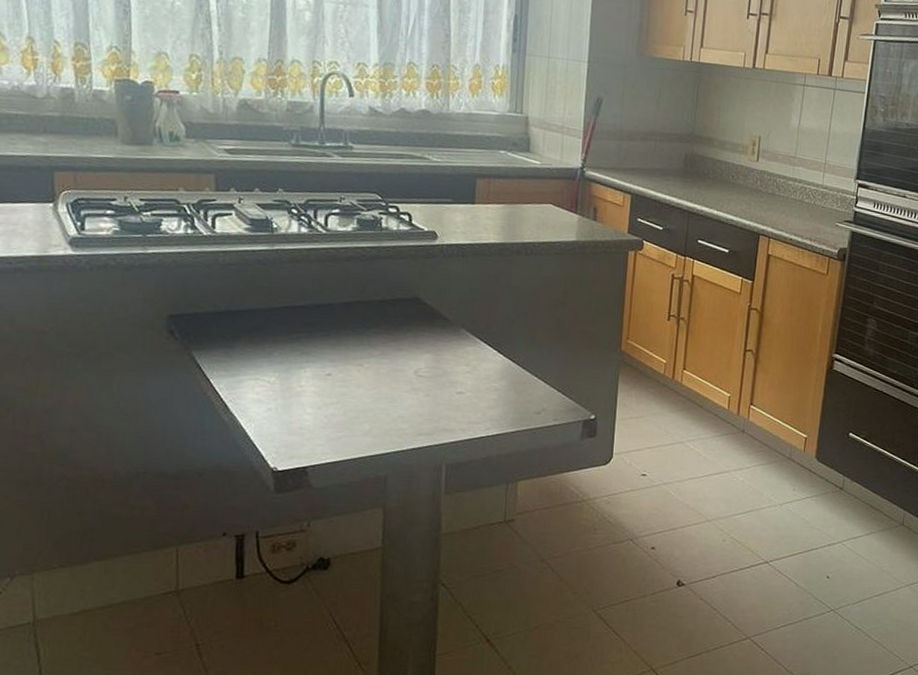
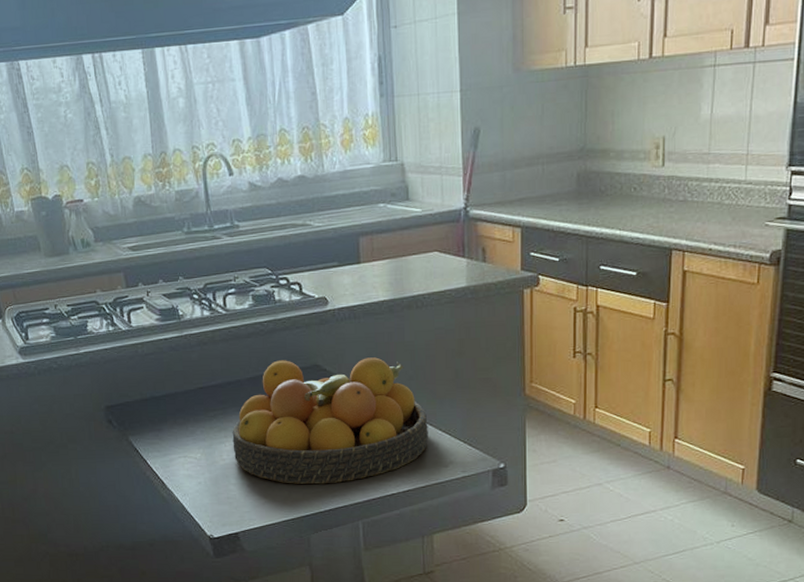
fruit bowl: none [314,288,525,422] -> present [232,357,428,484]

